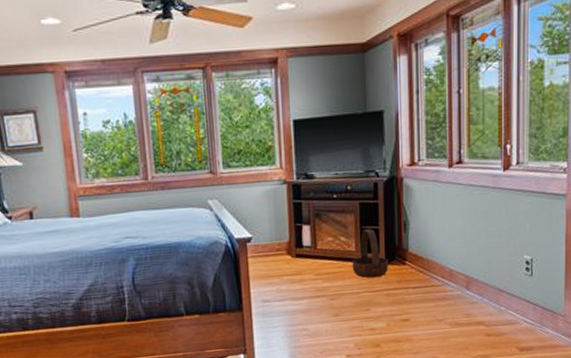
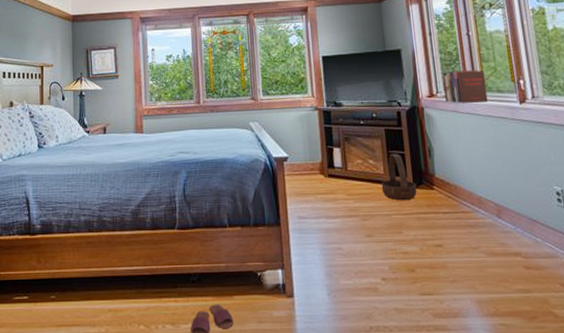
books: none [427,134,471,172] -> present [442,70,488,103]

